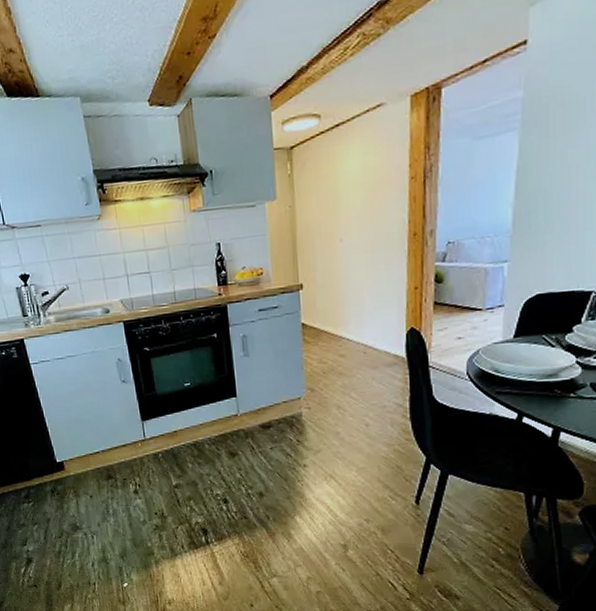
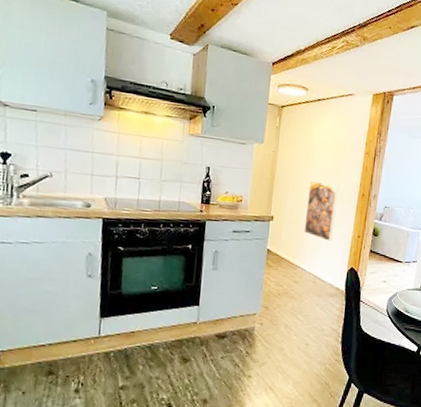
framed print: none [341,228,381,301] -> present [304,181,339,241]

